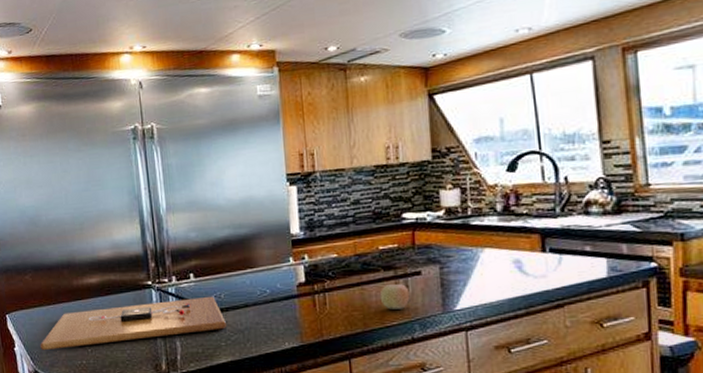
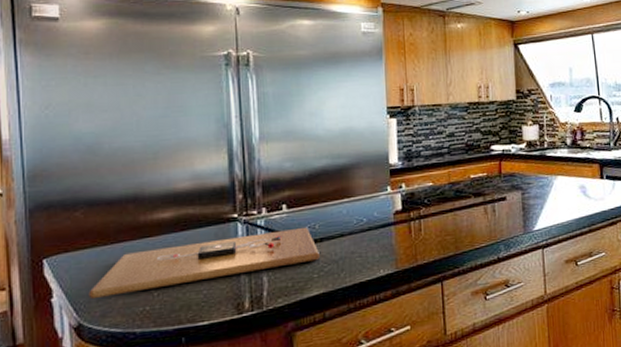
fruit: present [379,280,410,310] -> none [470,206,497,233]

